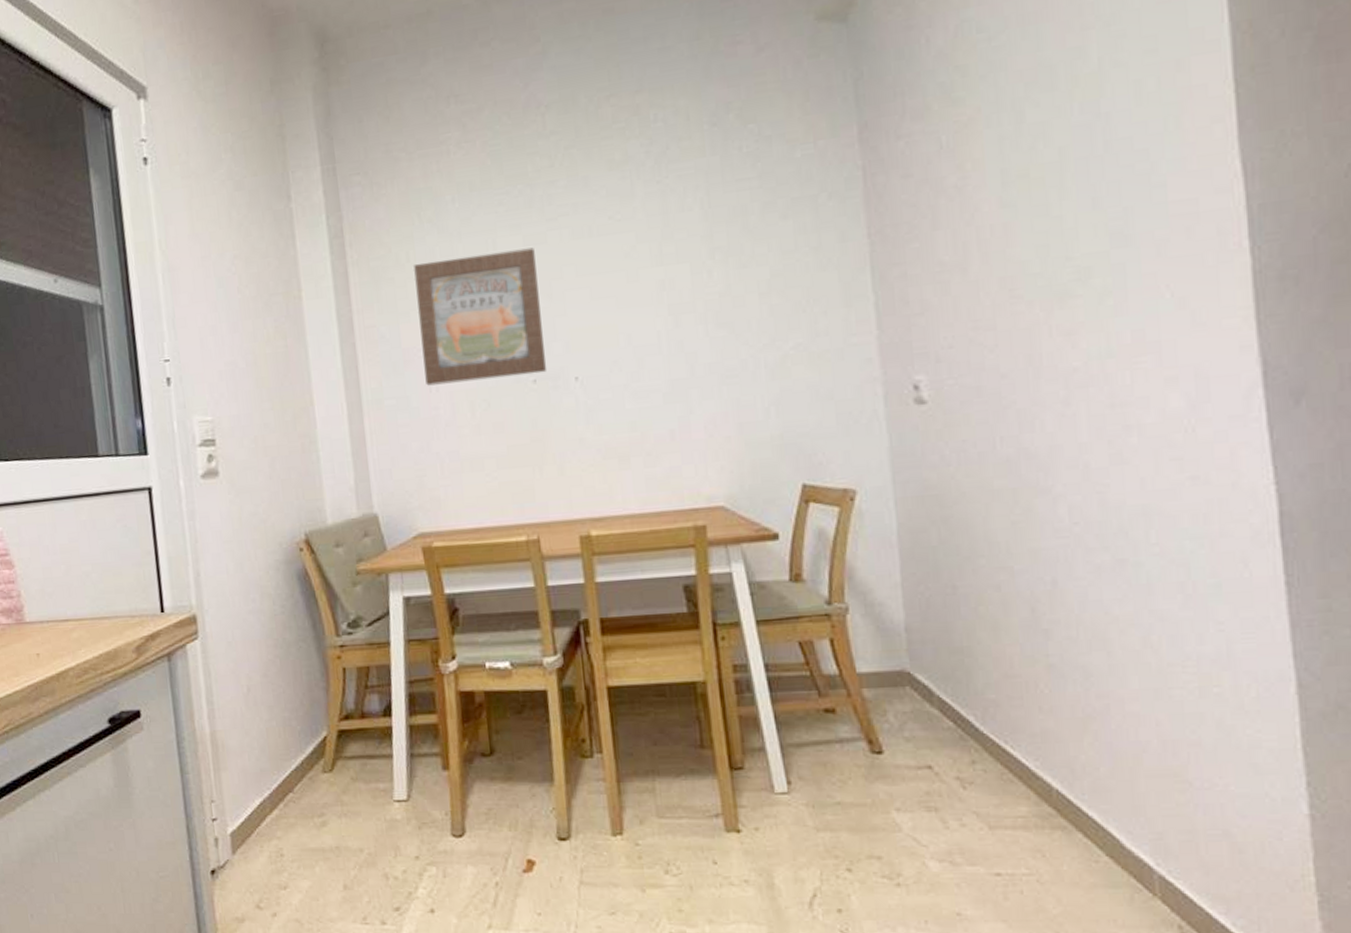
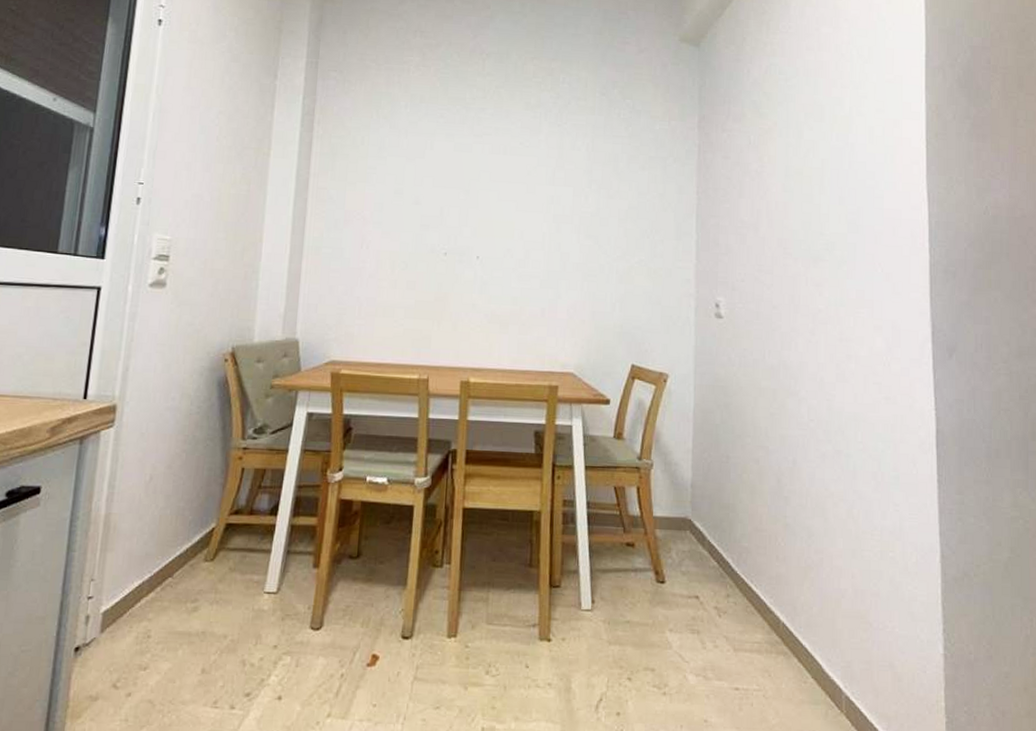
wall art: present [414,247,547,386] -> none [359,147,462,249]

